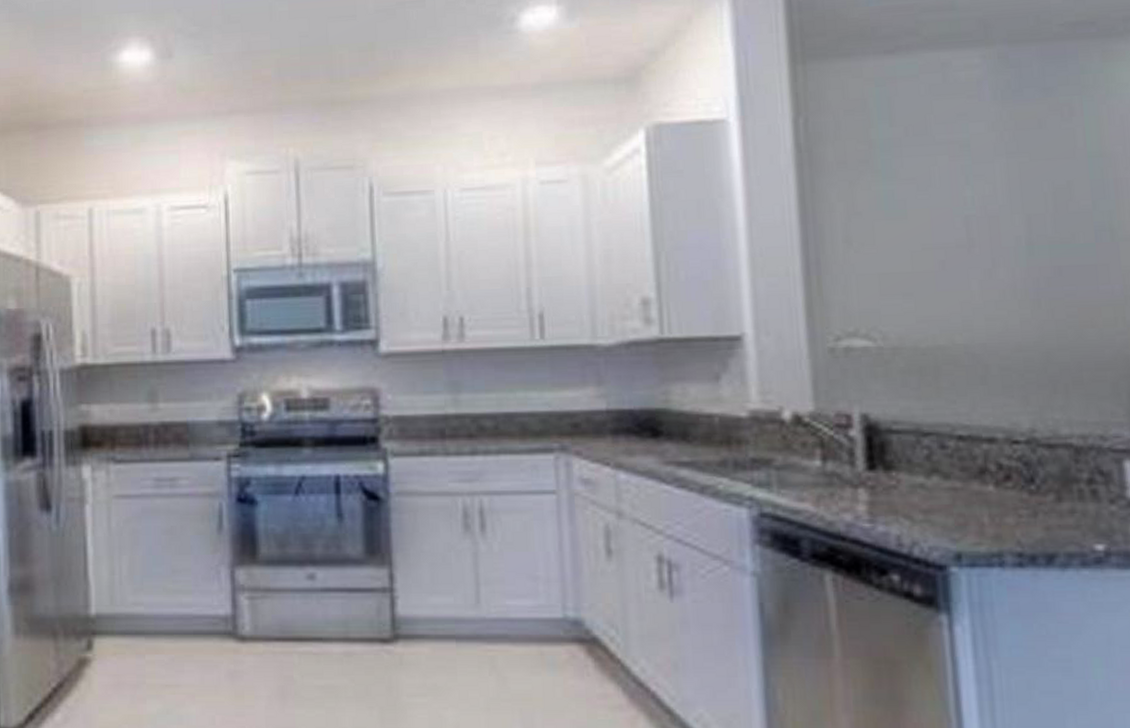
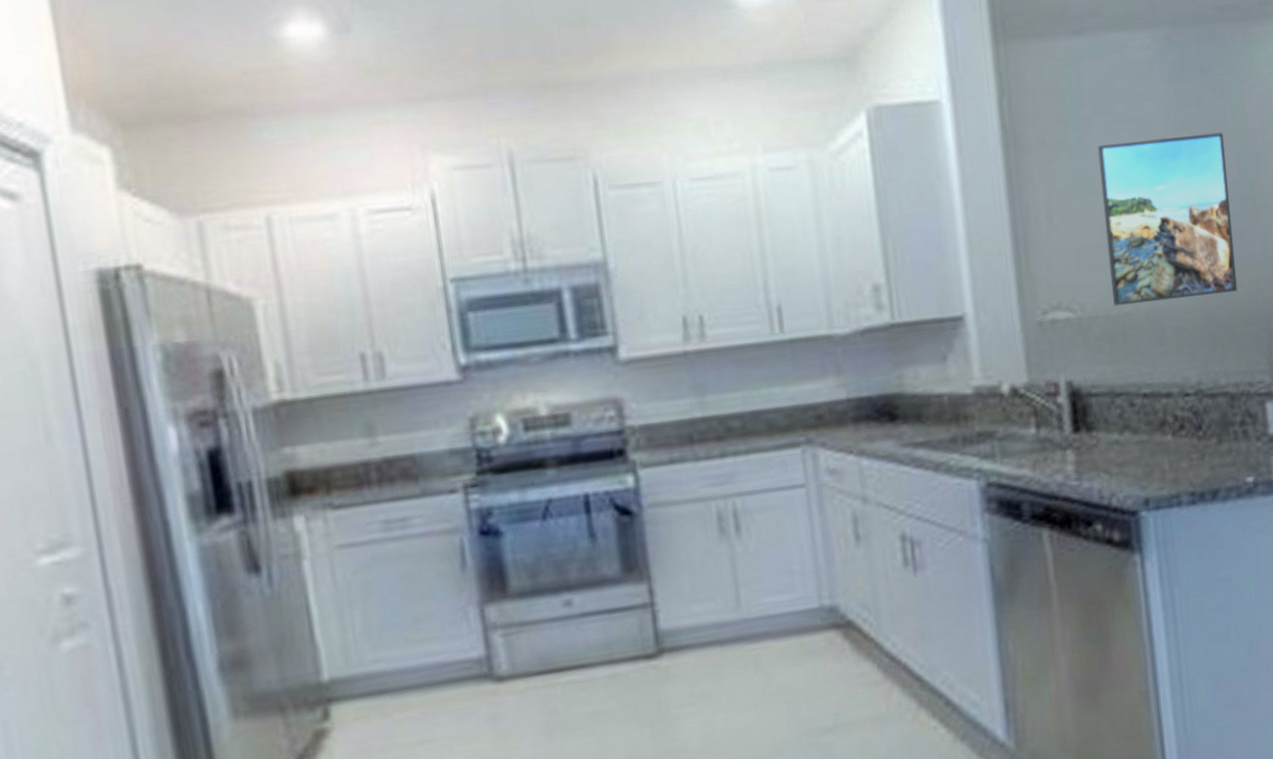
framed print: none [909,156,1087,338] -> present [1097,132,1237,307]

